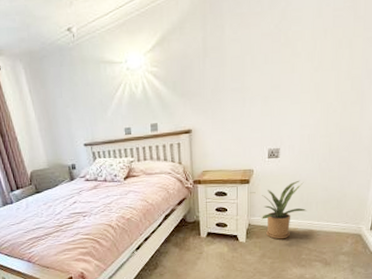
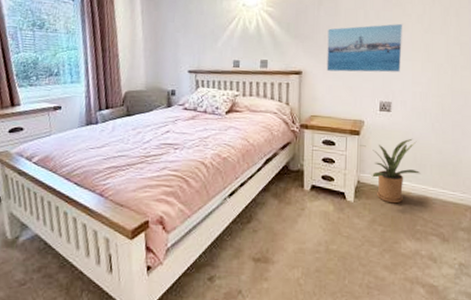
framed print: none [214,64,292,127] -> present [326,23,403,73]

